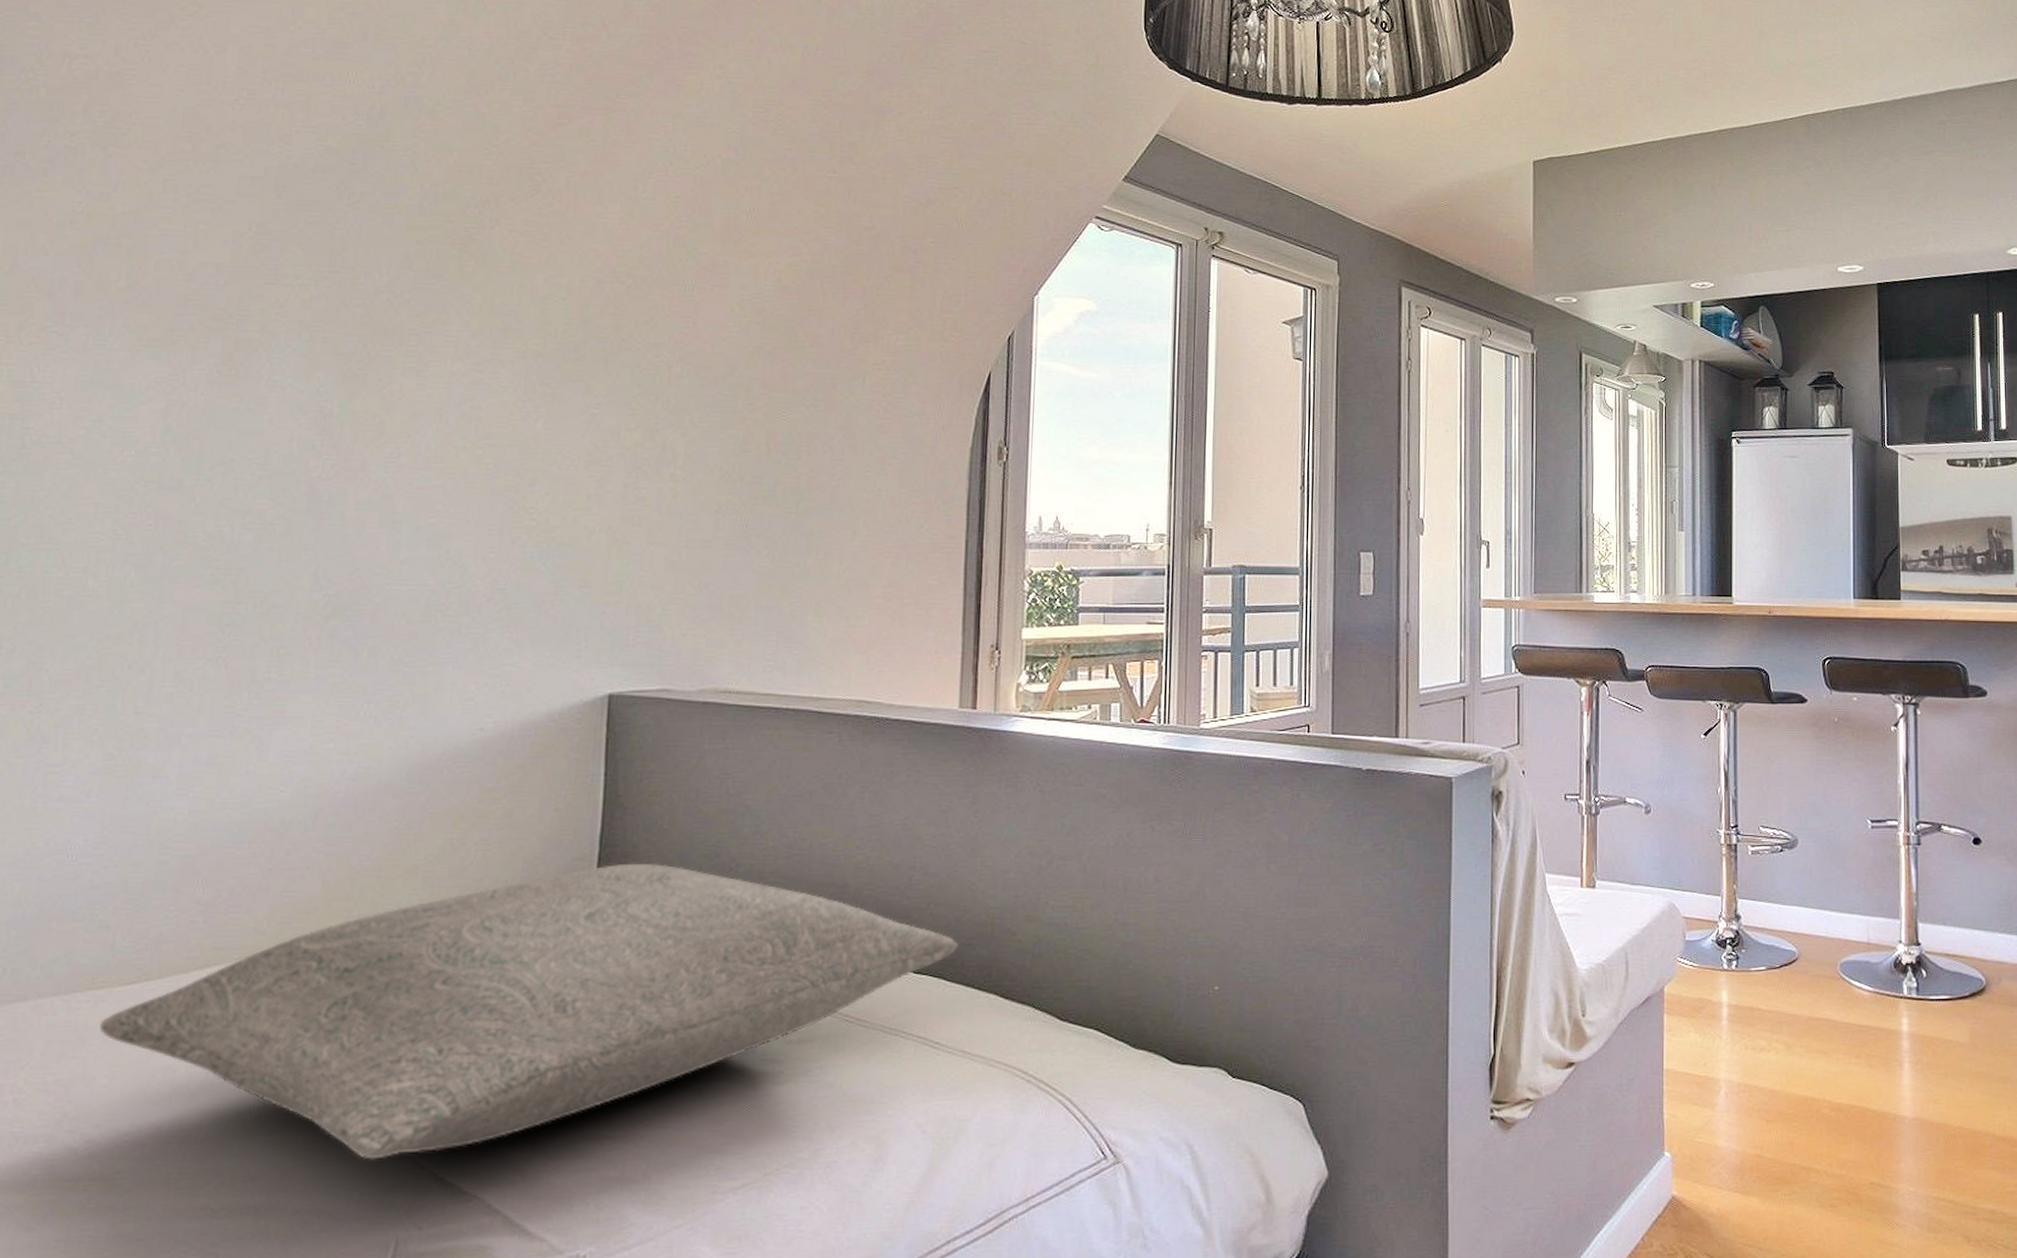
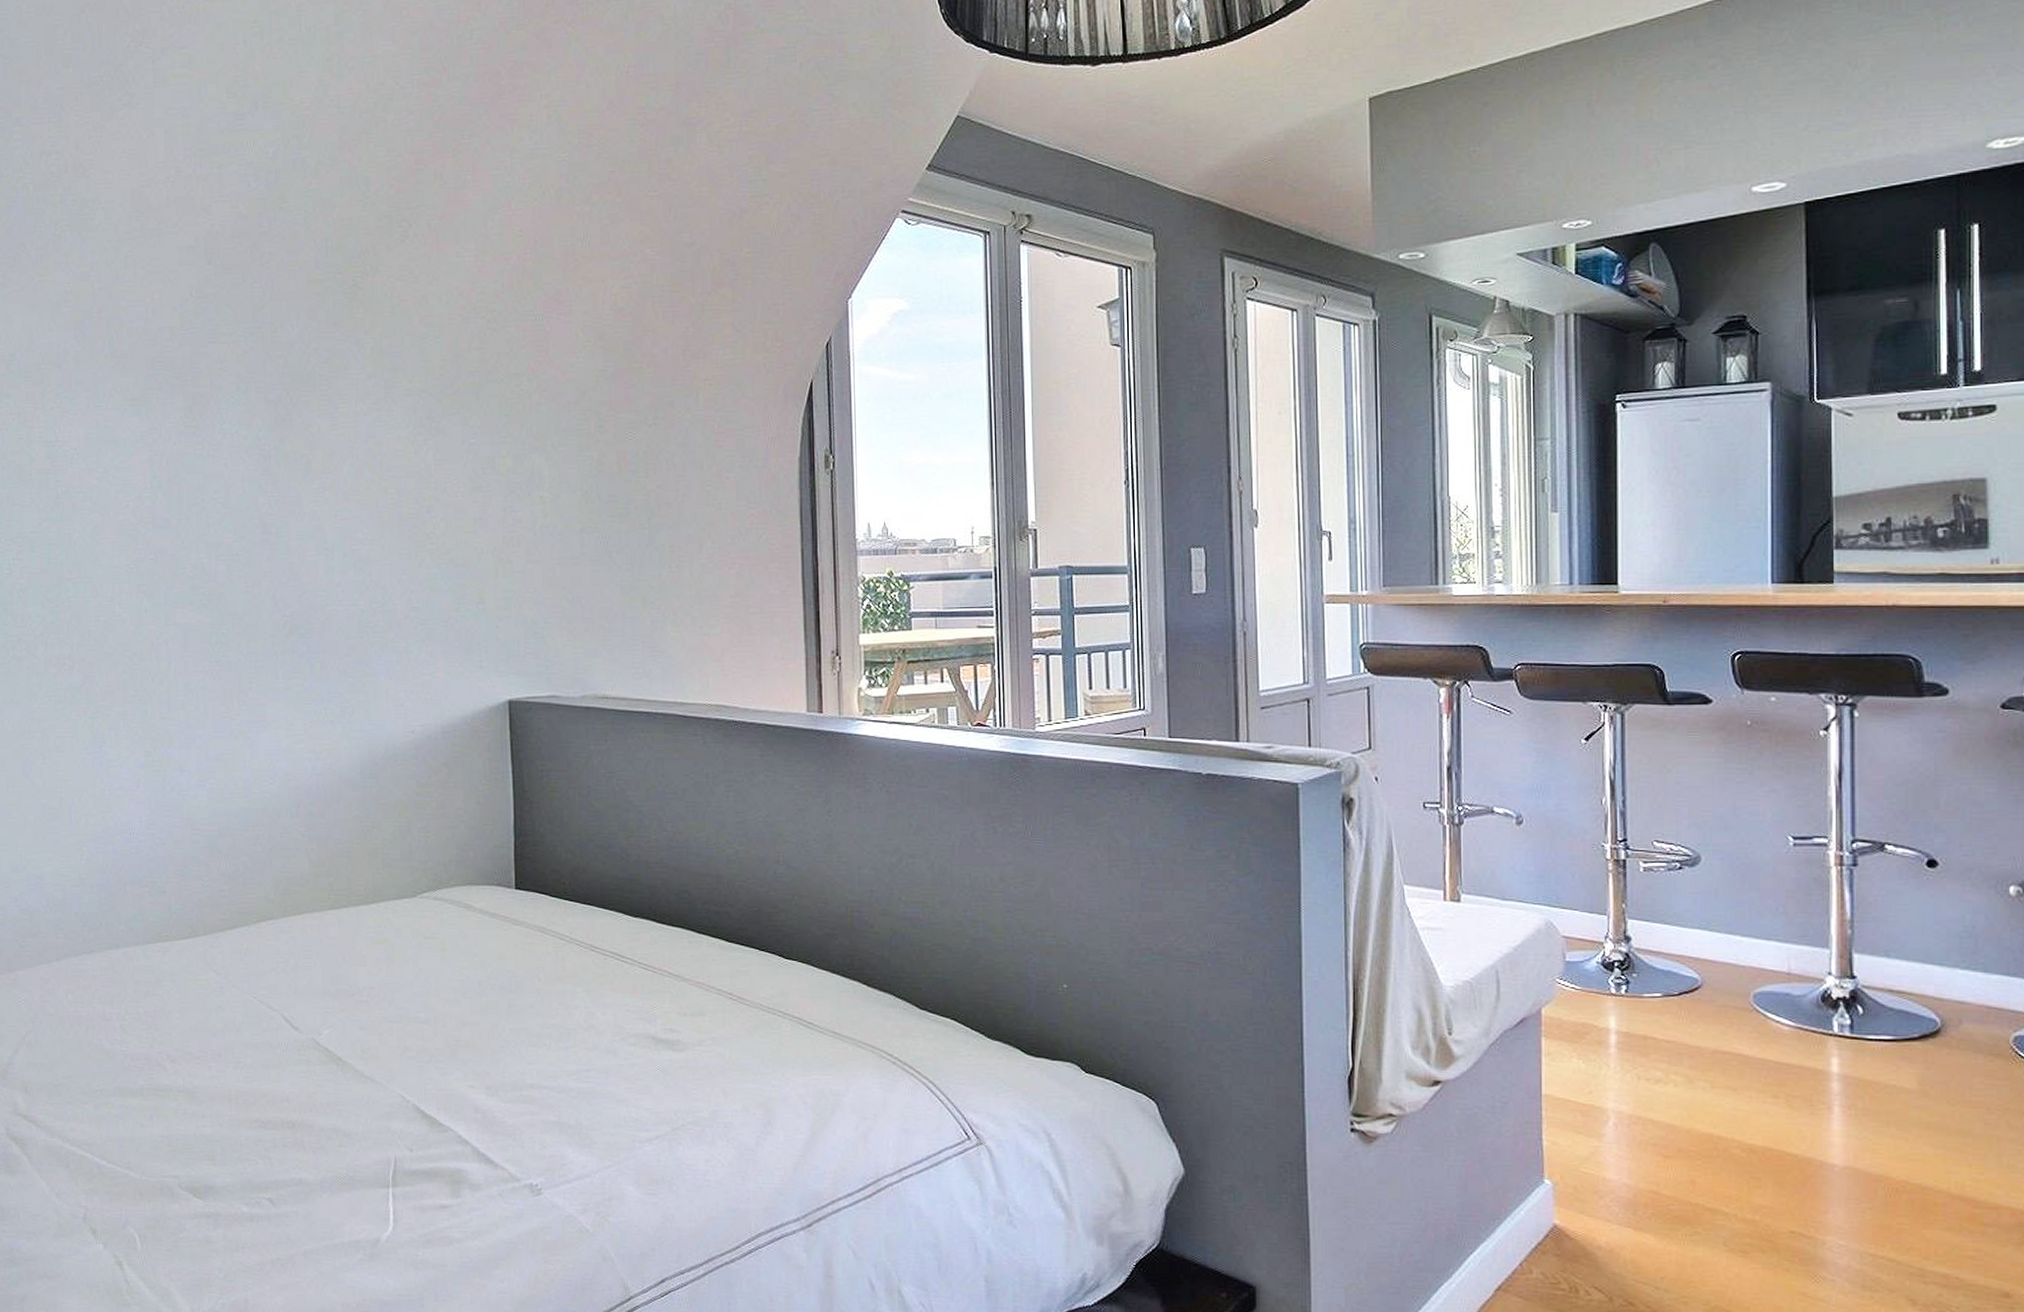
pillow: present [99,863,958,1160] -> none [168,851,822,1092]

